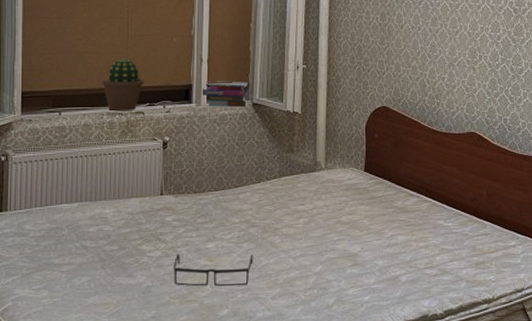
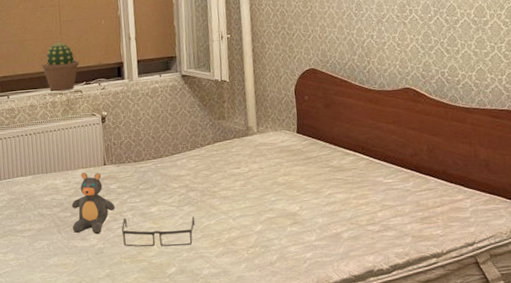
stuffed animal: none [119,202,169,271] -> present [72,173,116,235]
books: present [202,81,248,108] -> none [133,55,175,82]

